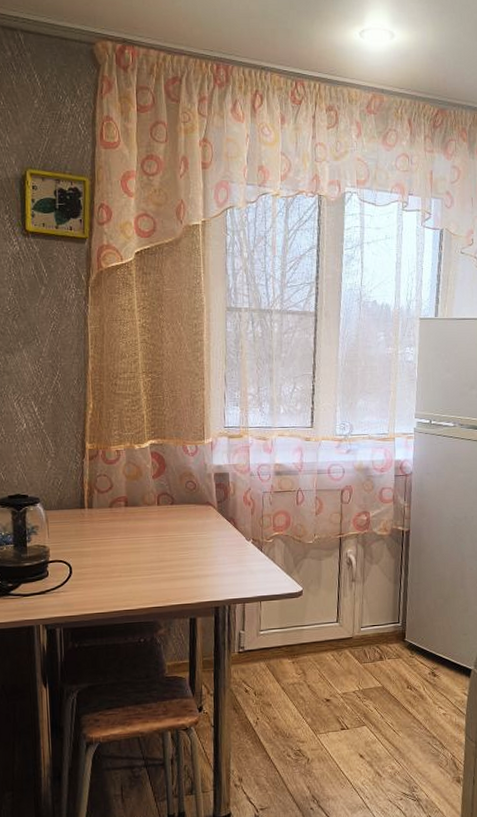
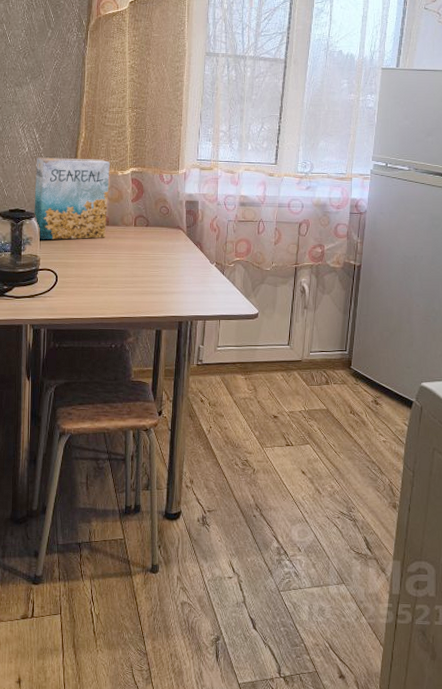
cereal box: none [37,432,125,528] -> present [34,157,110,240]

